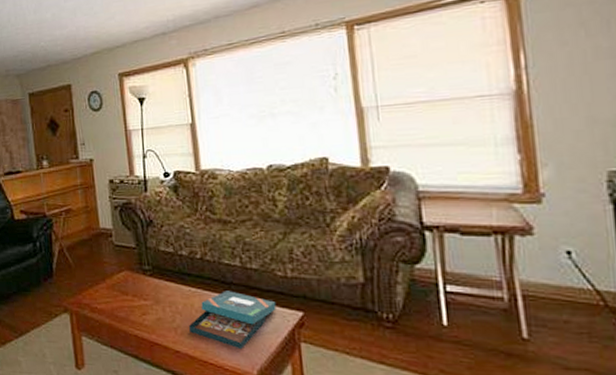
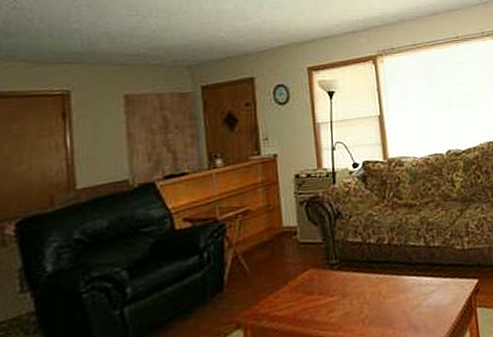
board game: present [189,291,277,350] -> none [377,271,456,327]

